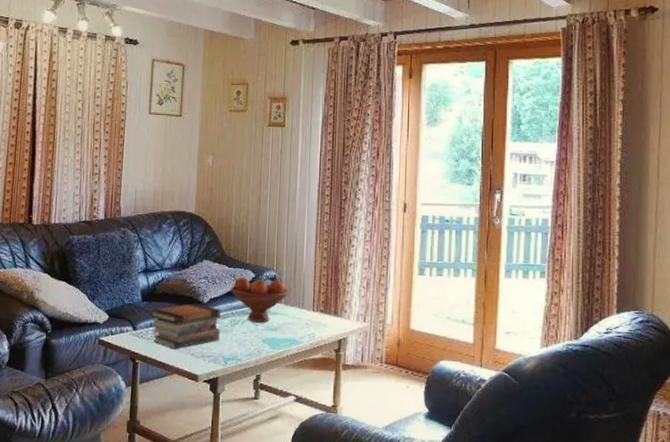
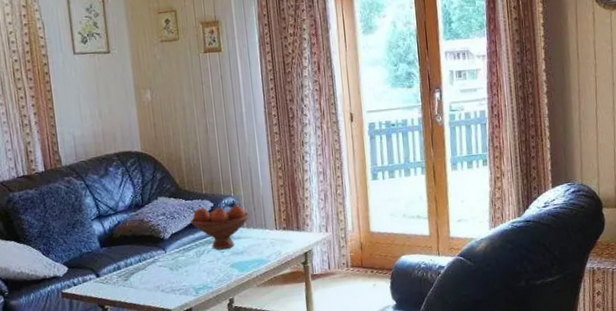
book stack: present [150,303,222,349] -> none [111,240,187,289]

